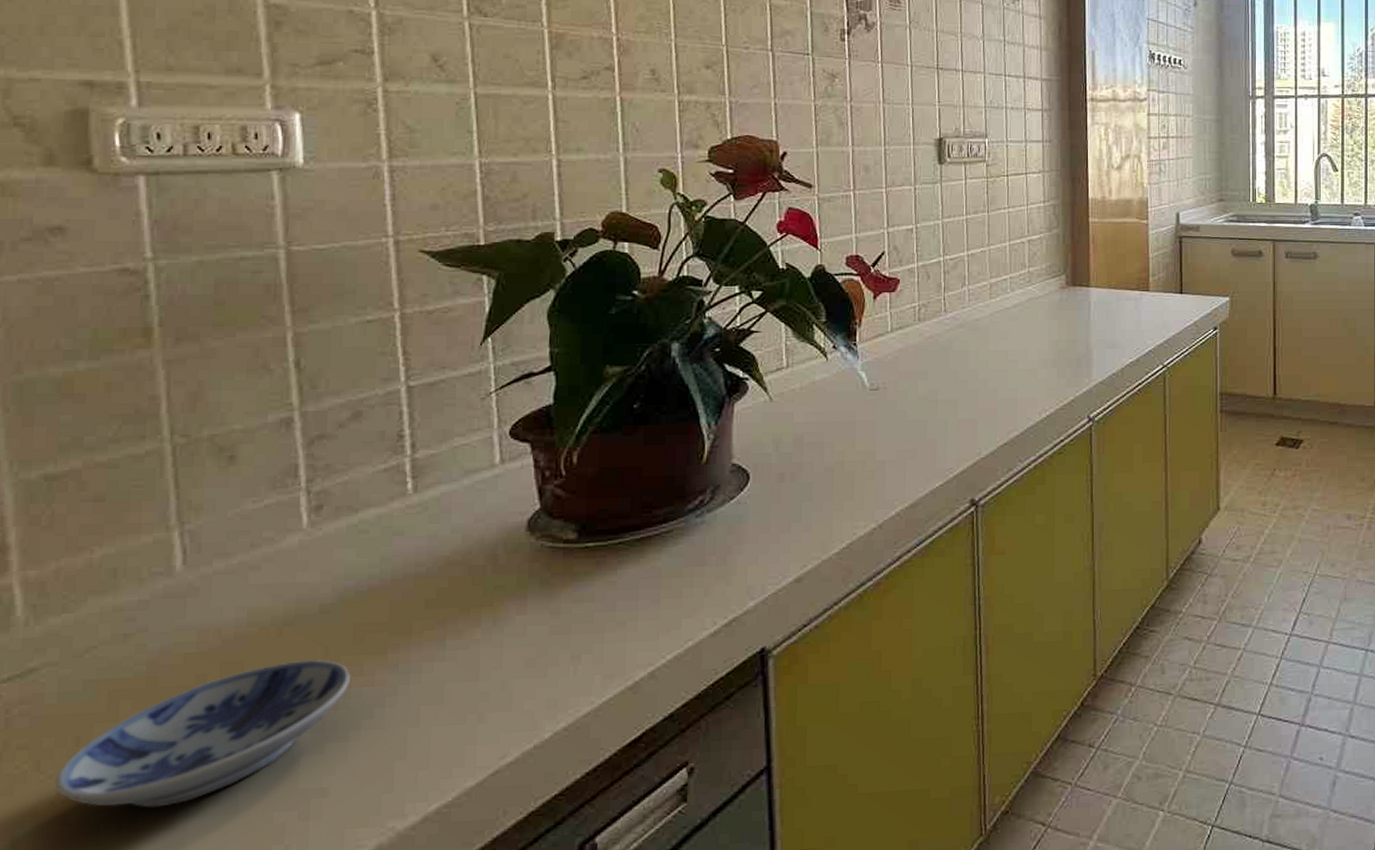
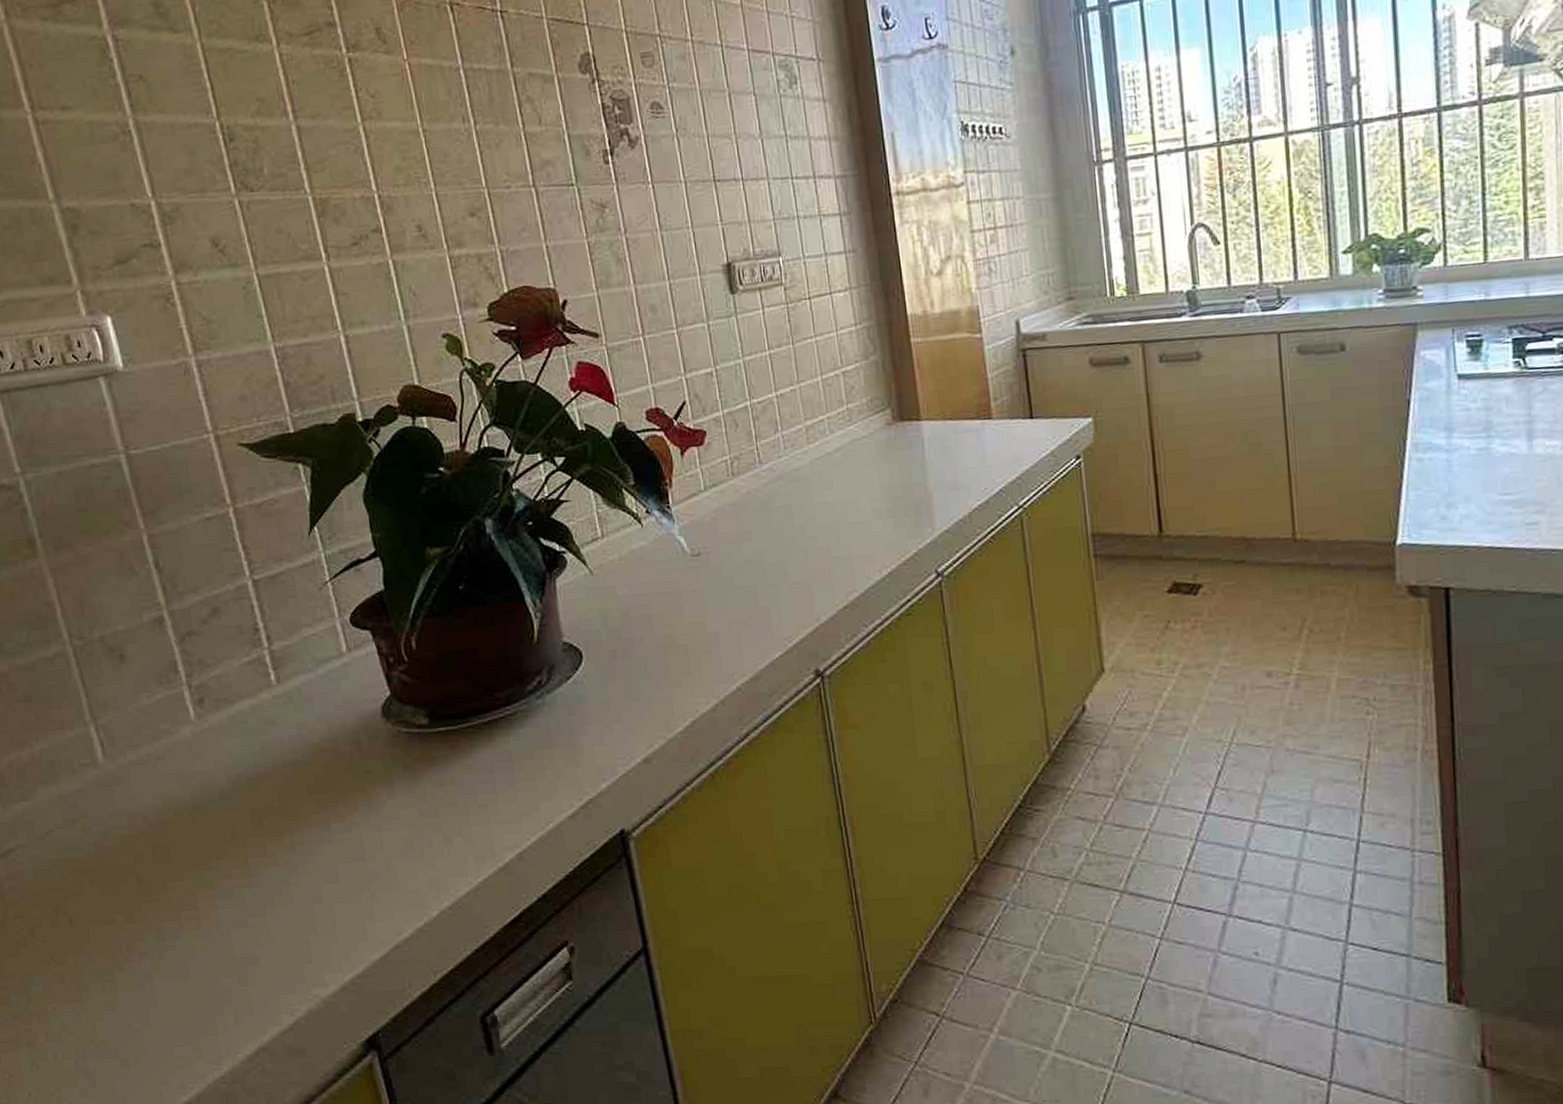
bowl: present [55,659,351,808] -> none [47,841,258,971]

